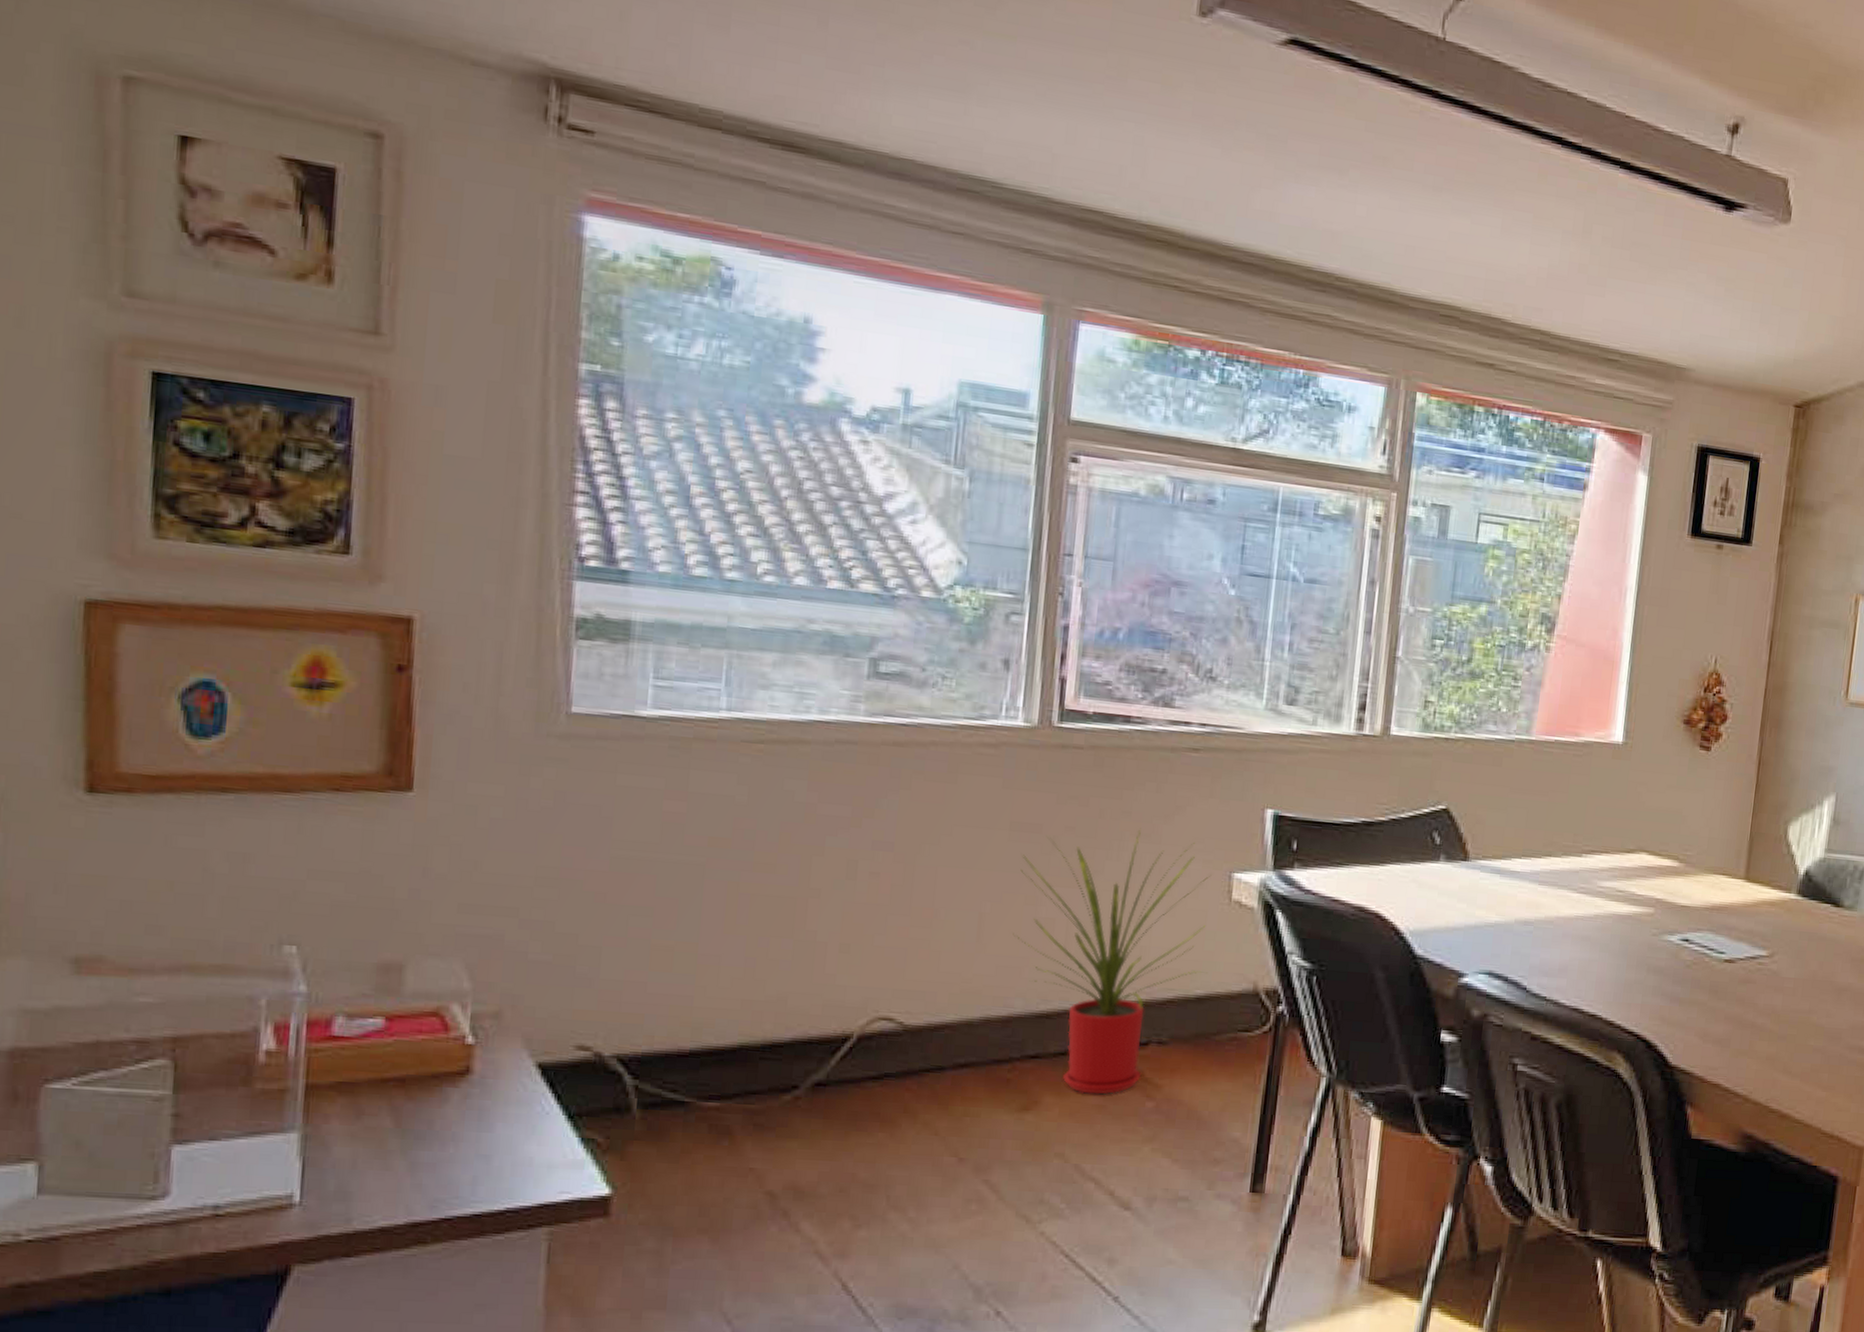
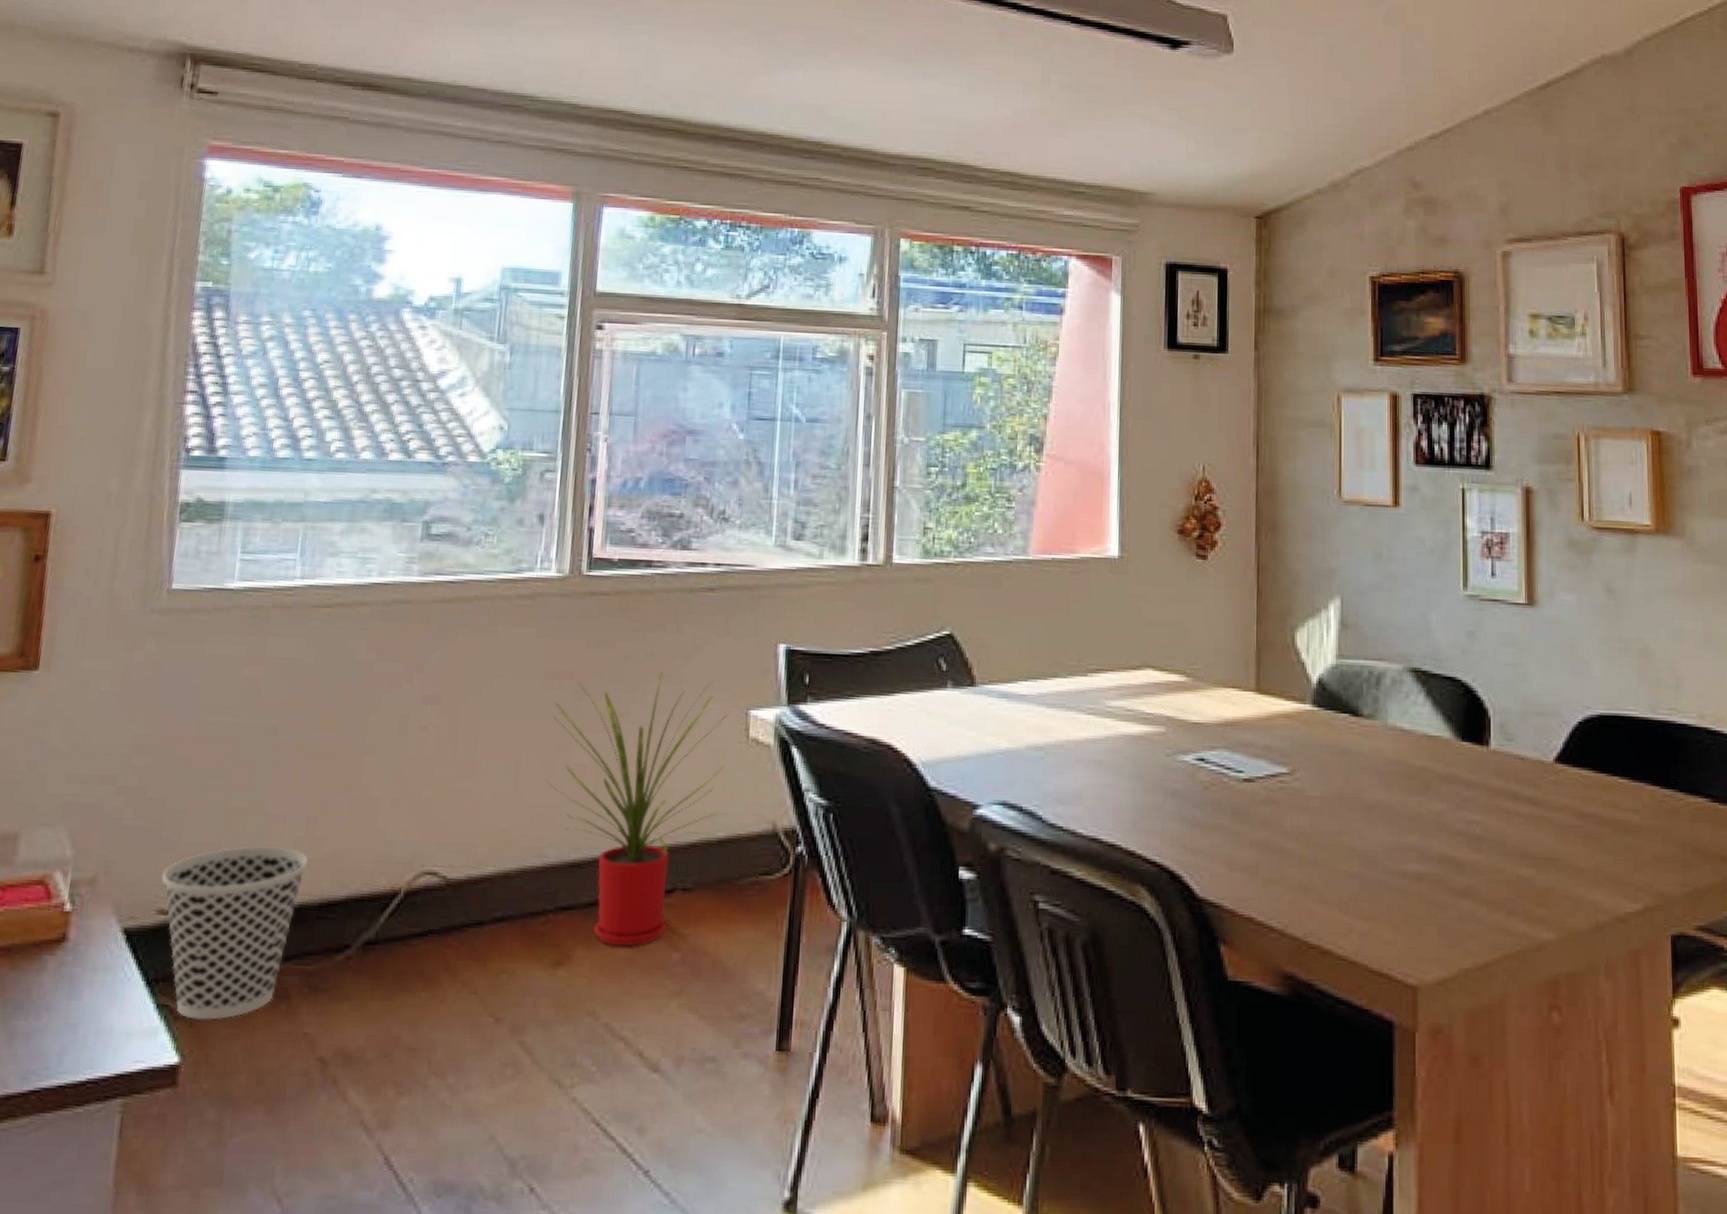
wastebasket: none [578,986,748,1154] -> present [161,846,309,1020]

